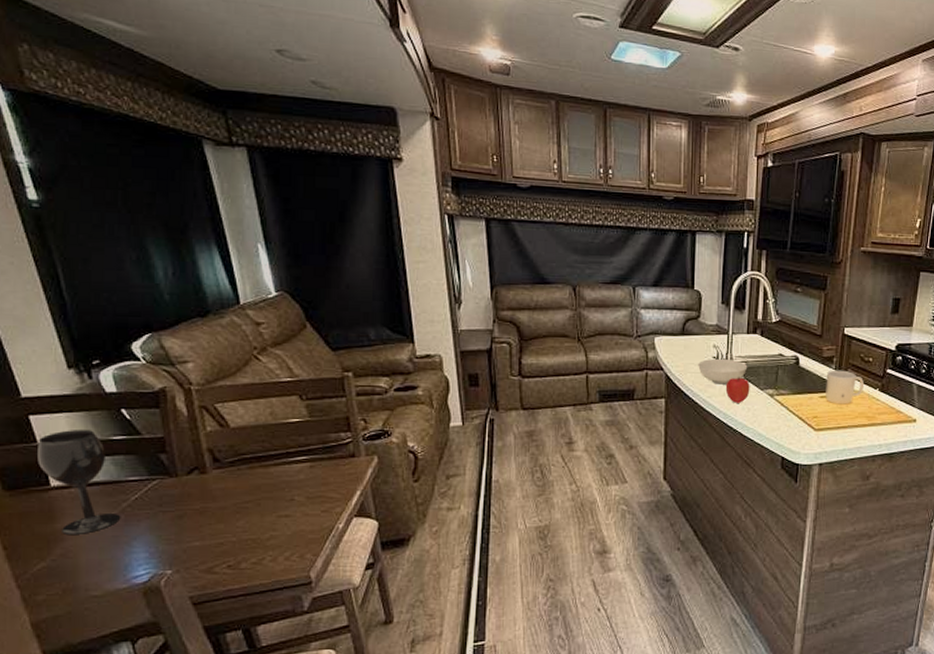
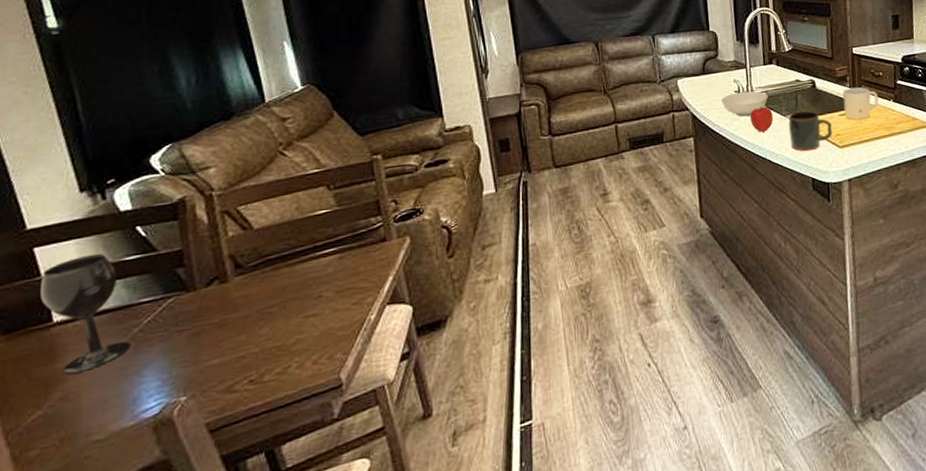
mug: none [764,387,810,430] -> present [788,110,833,151]

